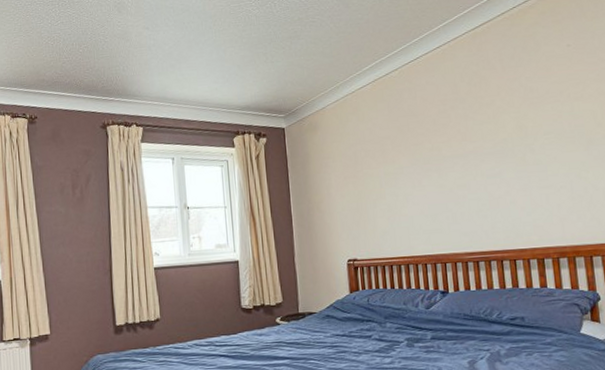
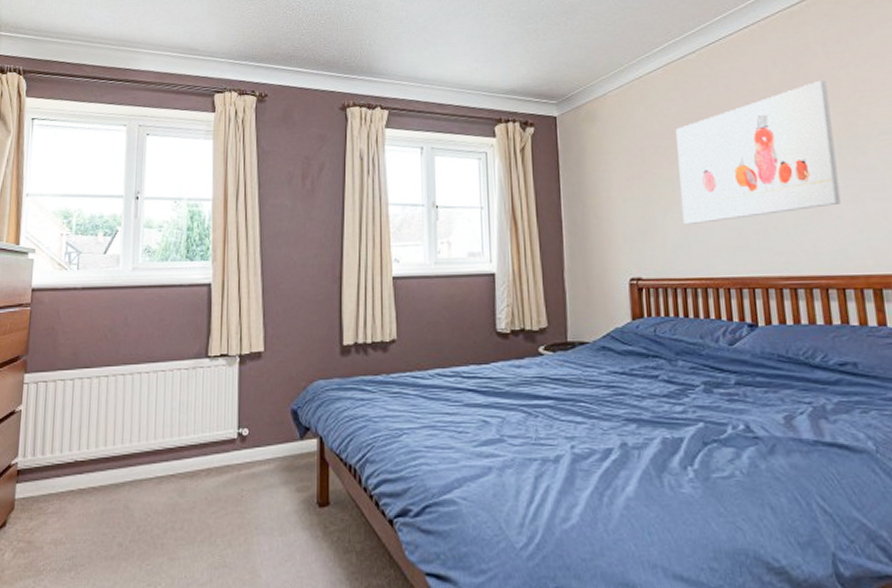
wall art: none [383,90,514,215] -> present [676,80,841,226]

